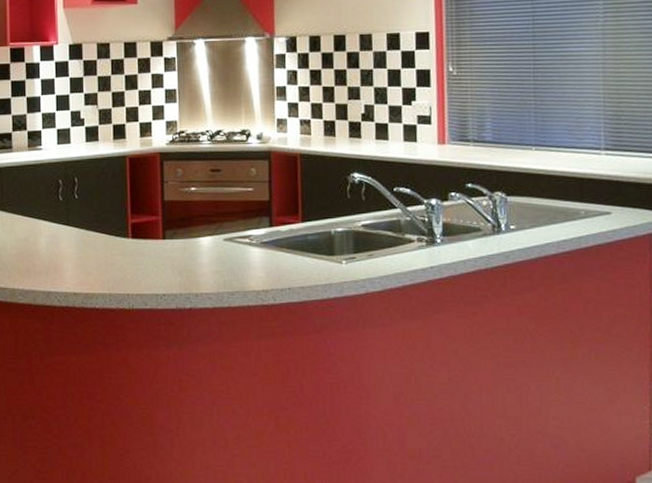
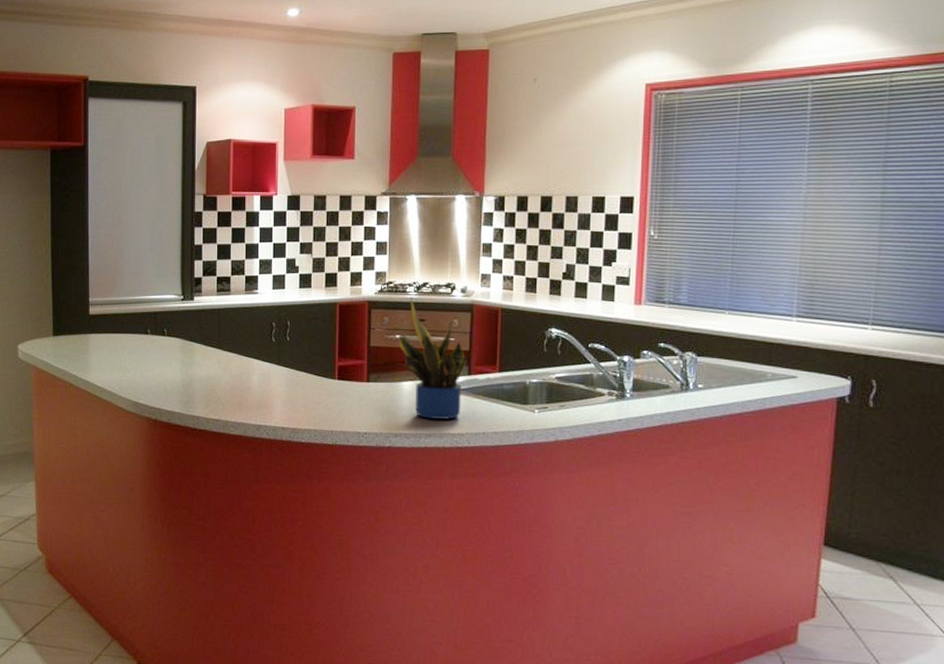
potted plant: none [193,146,268,276] -> present [398,296,467,419]

